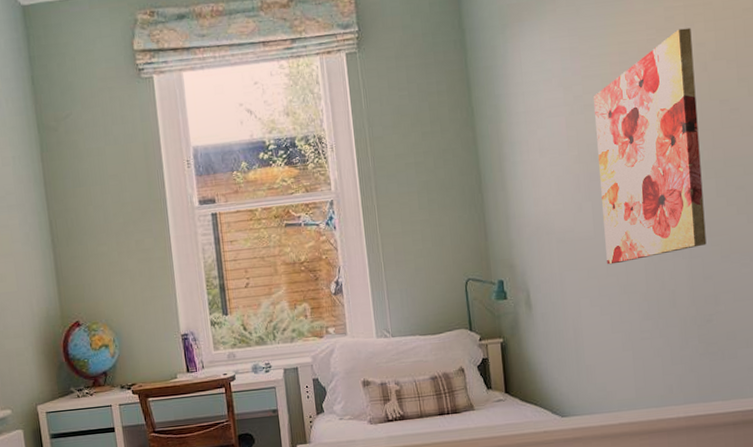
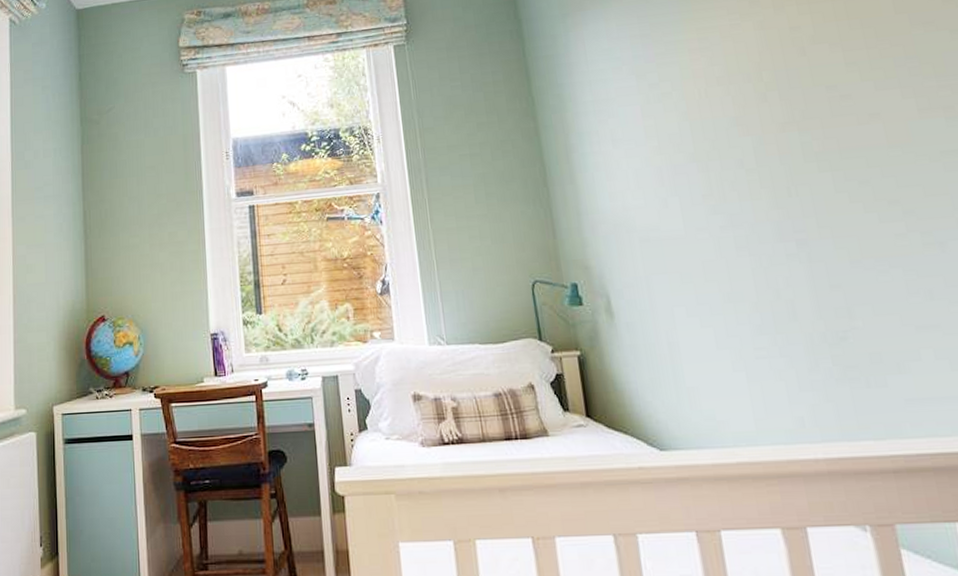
wall art: present [594,28,707,265] -> none [672,11,829,269]

